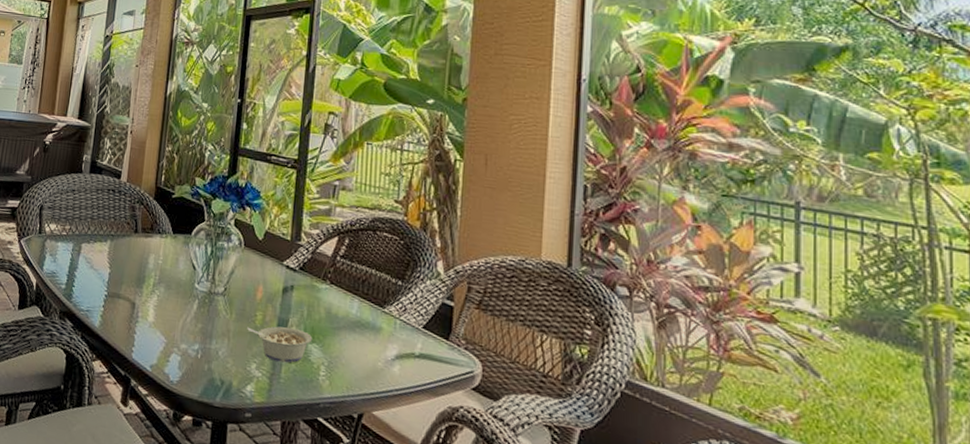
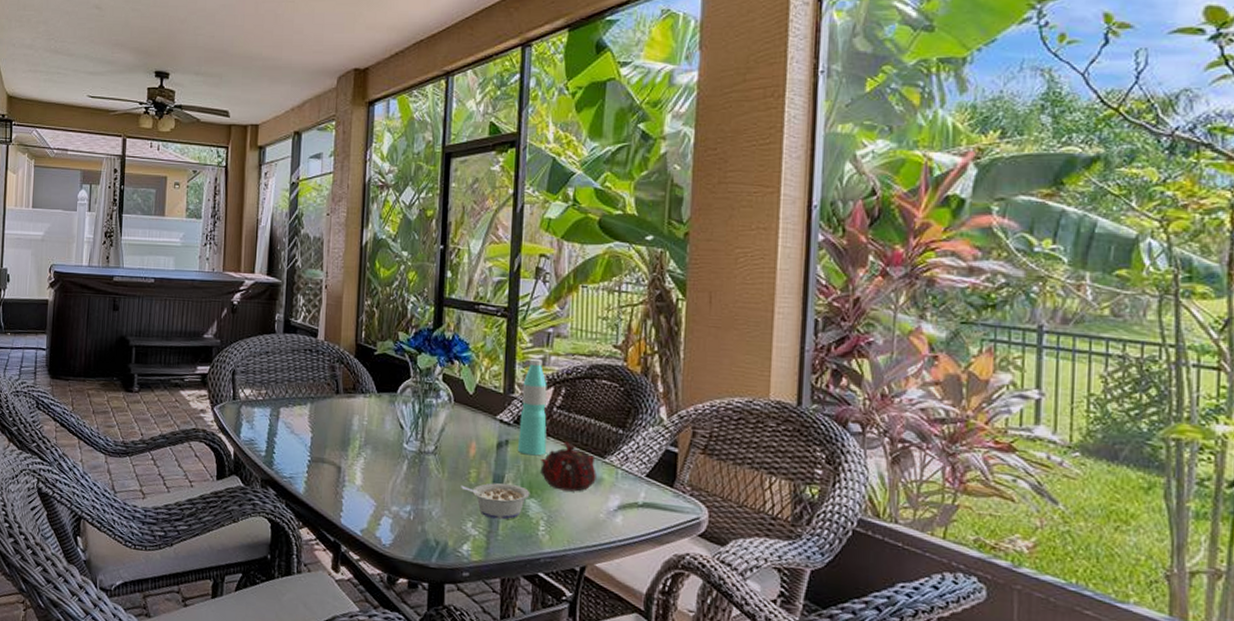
water bottle: none [302,208,332,303] -> present [518,358,547,456]
teapot: none [322,289,376,340] -> present [540,441,596,492]

